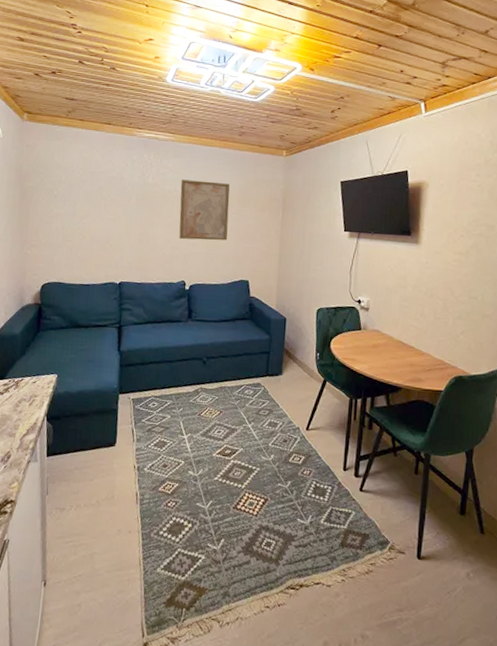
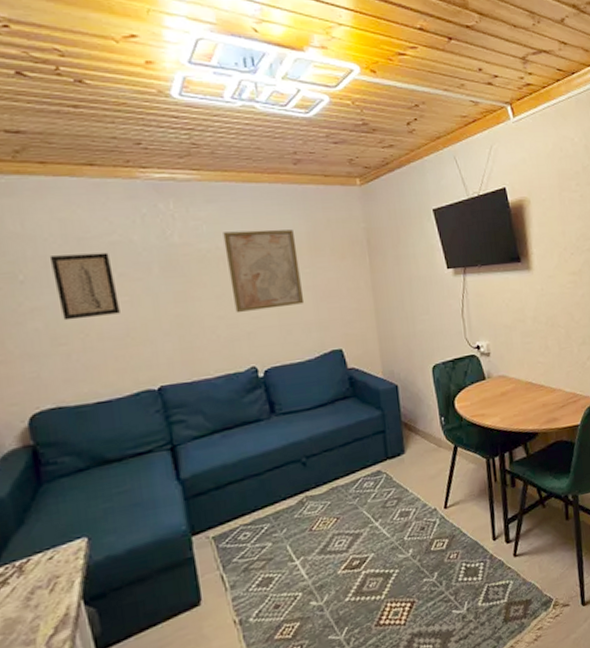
wall art: none [73,181,108,226] -> present [49,252,120,321]

